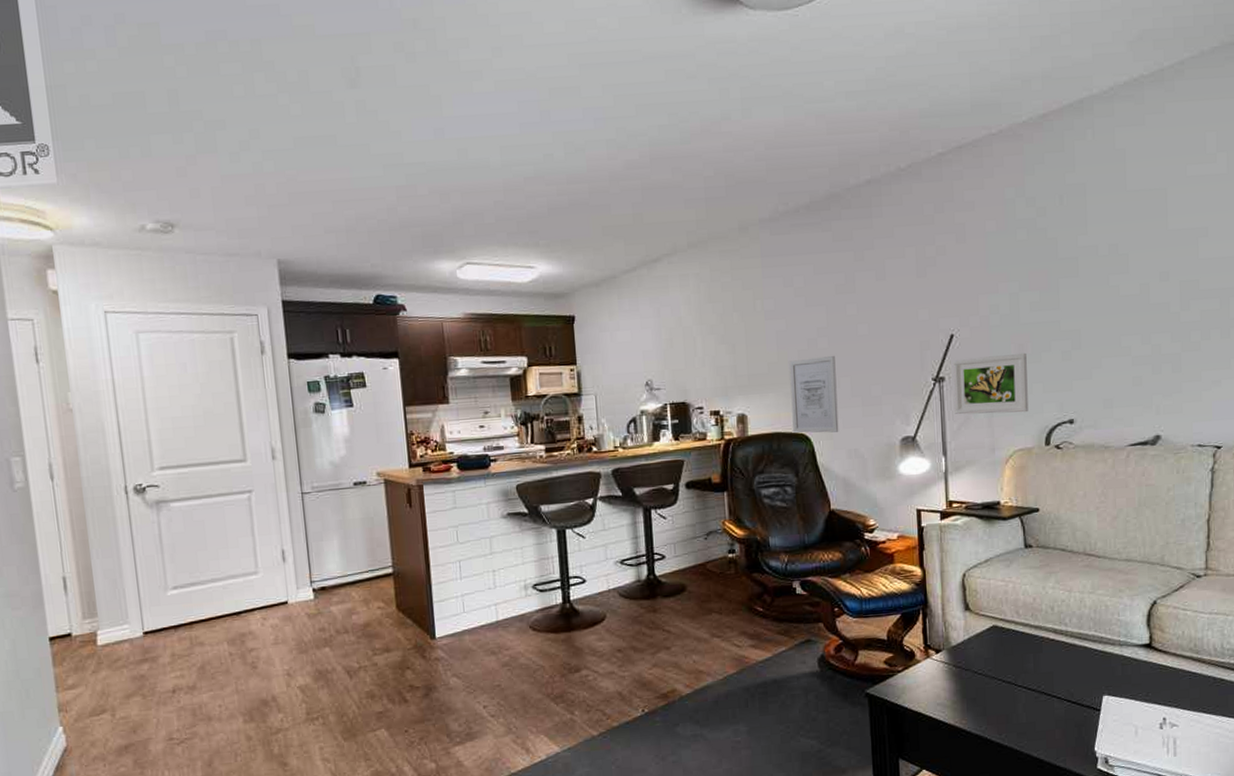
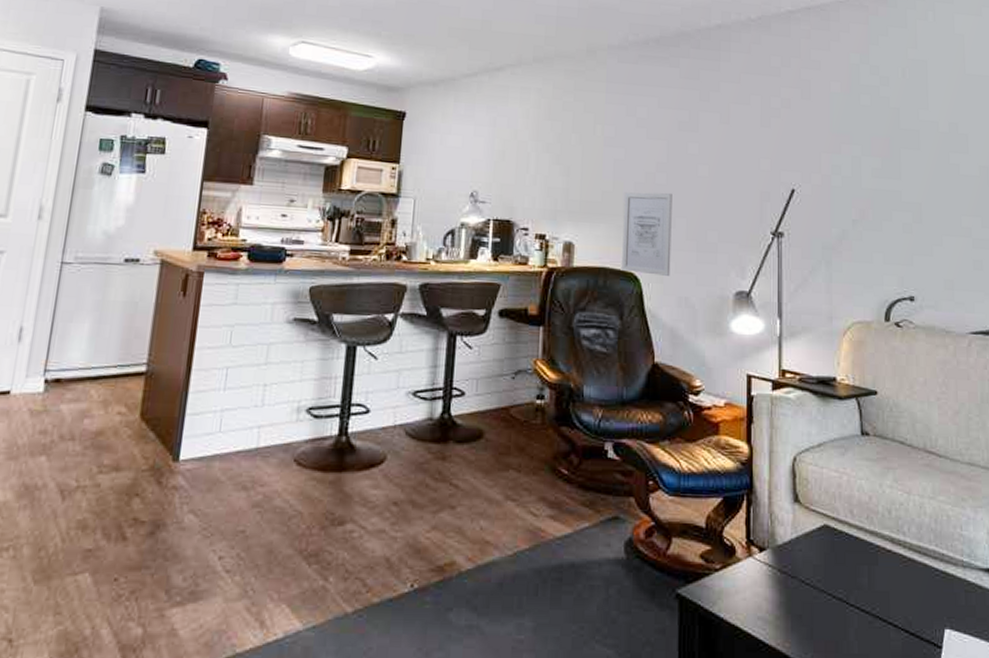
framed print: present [952,352,1029,415] -> none [792,216,868,283]

